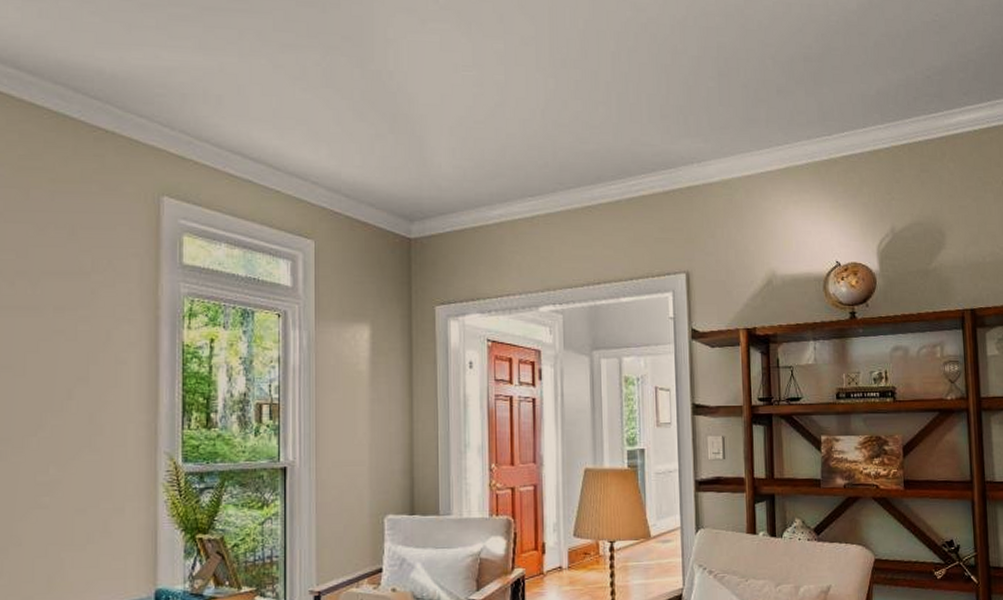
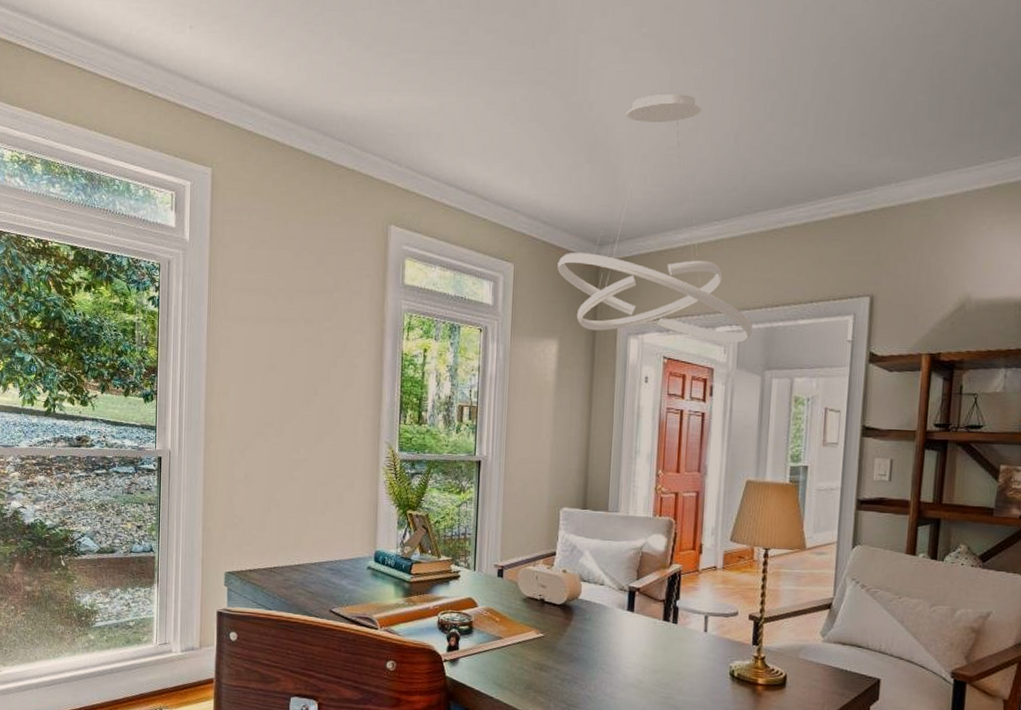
ceiling light fixture: none [364,67,577,323] -> present [557,94,753,344]

